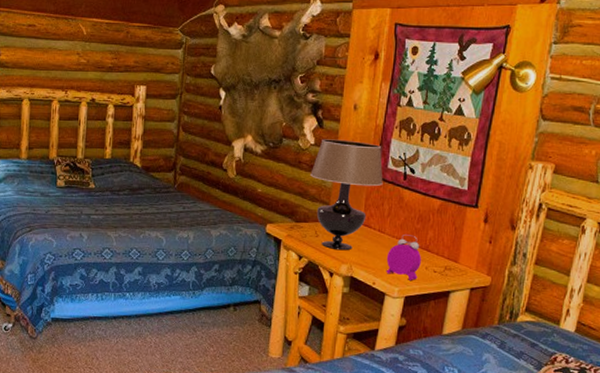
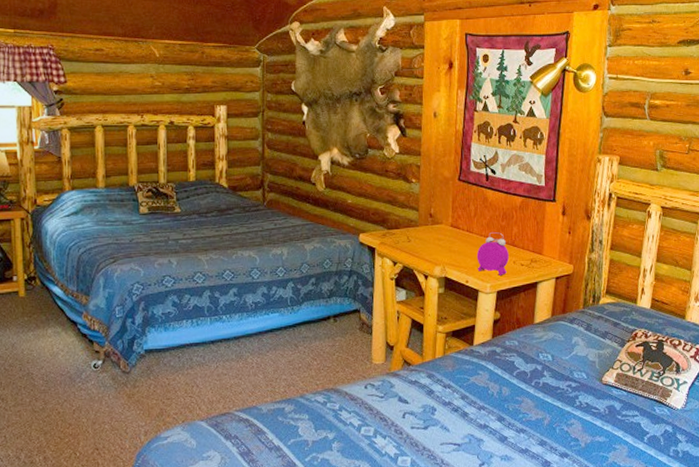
table lamp: present [310,139,383,250] -> none [398,146,467,252]

